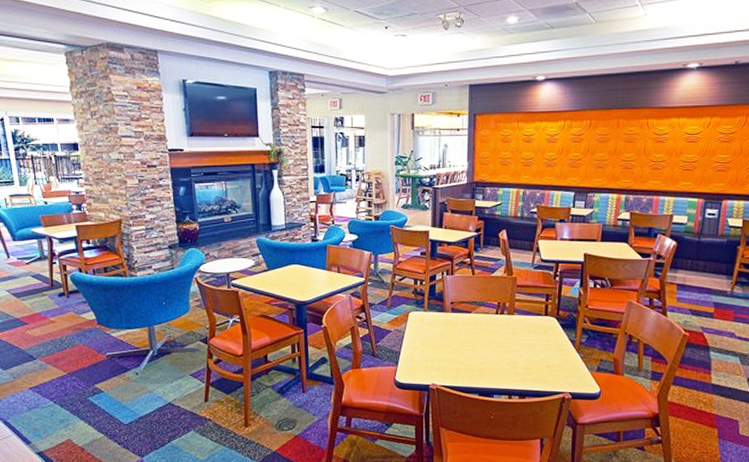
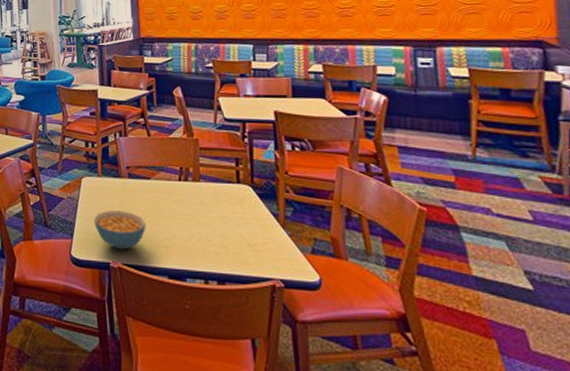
cereal bowl: none [417,341,463,374] -> present [93,211,146,250]

